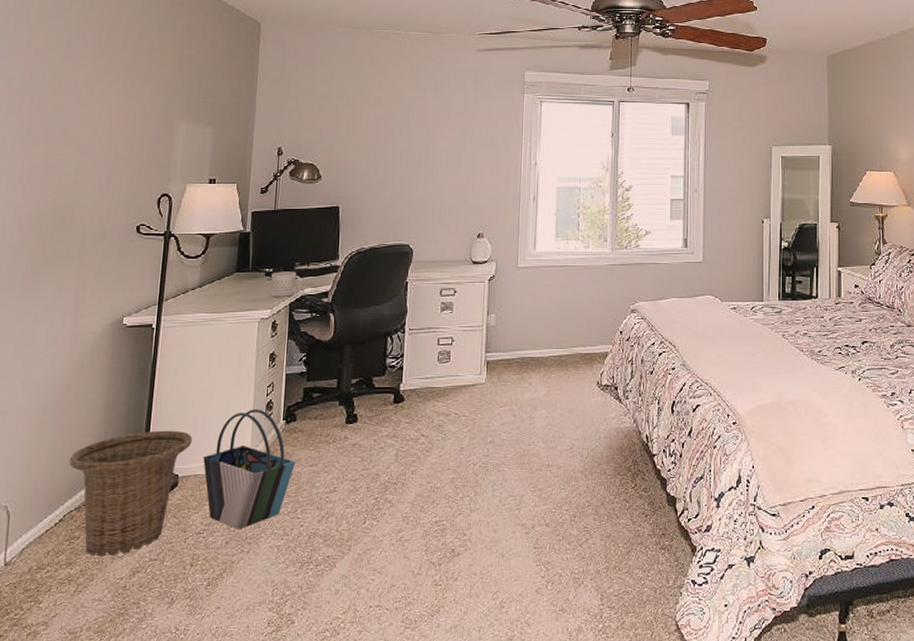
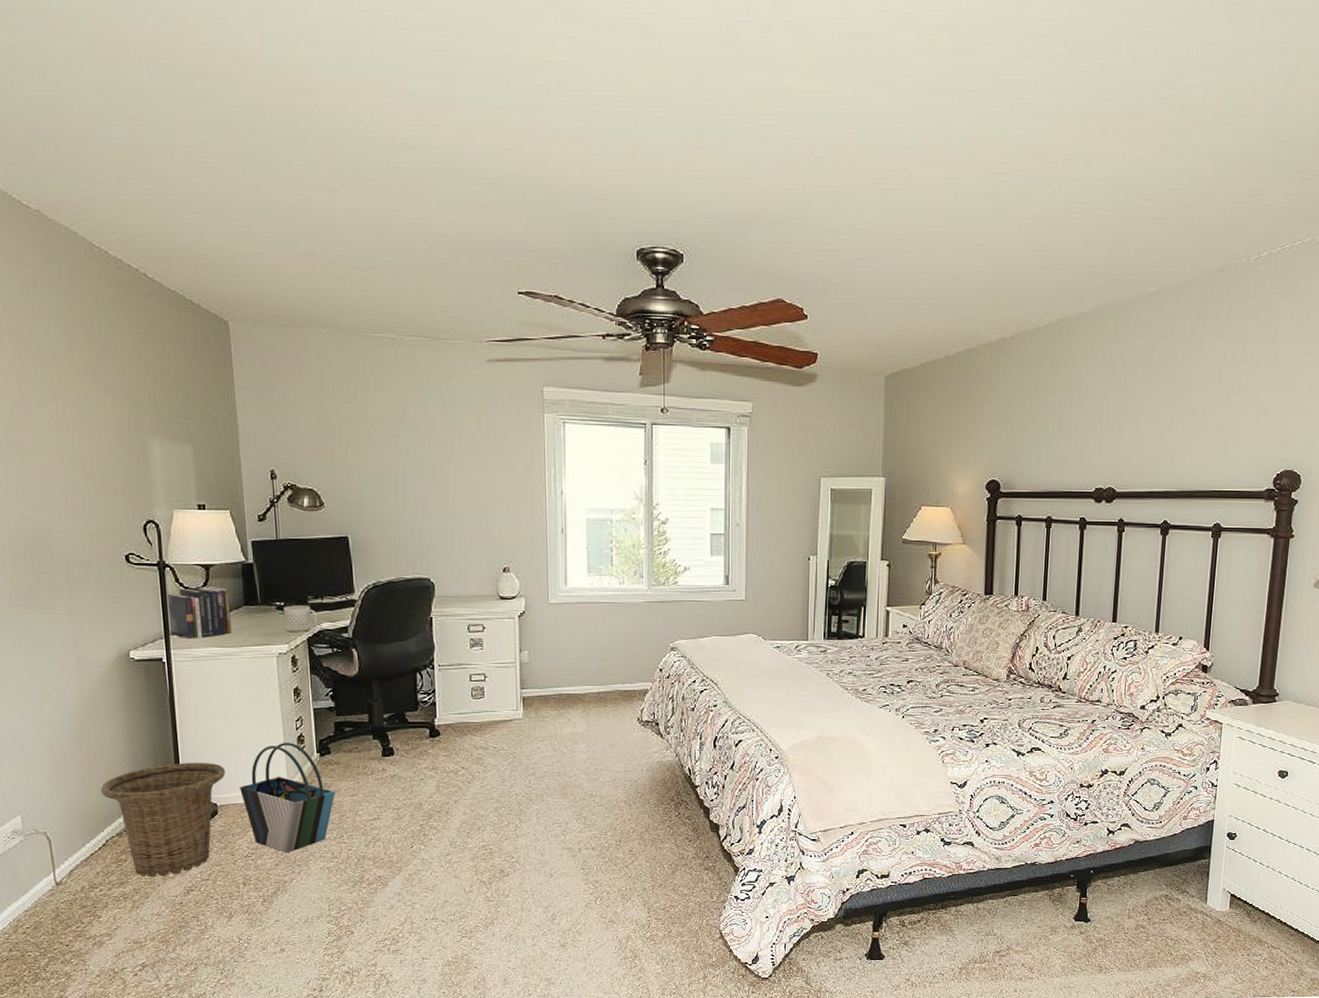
books: none [163,255,224,306] -> present [166,587,232,640]

